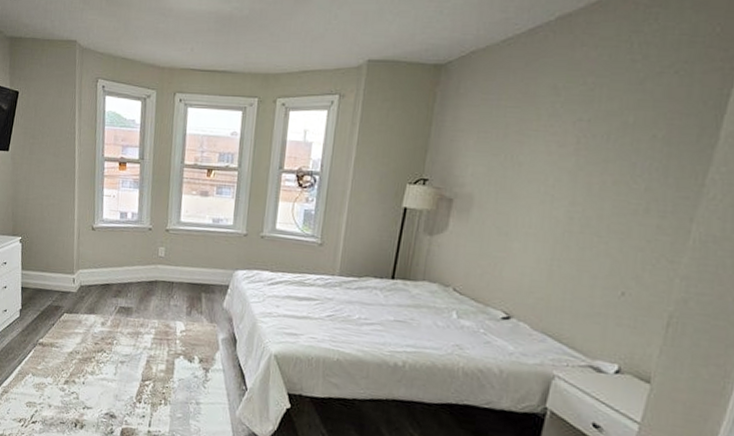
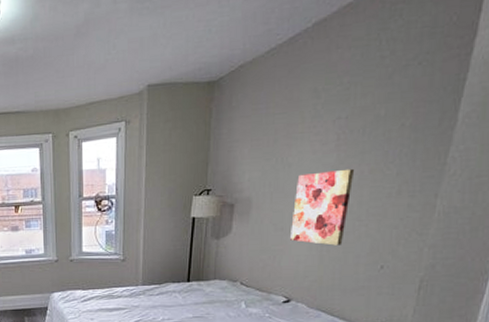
wall art: none [515,176,596,262] -> present [290,168,355,246]

